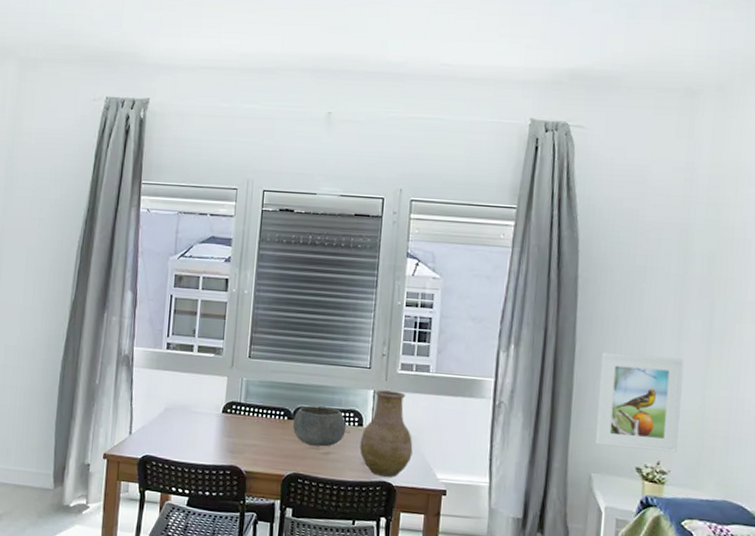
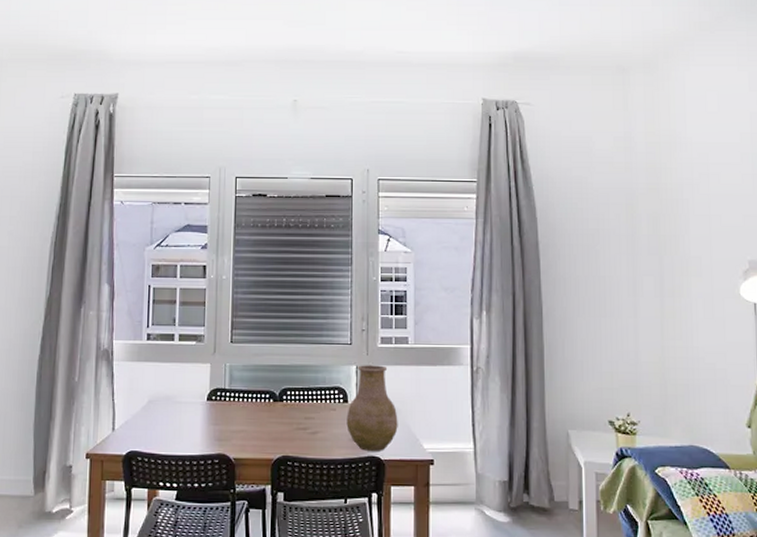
bowl: present [292,405,347,447] -> none [278,386,332,427]
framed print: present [595,352,684,453] -> none [568,312,644,403]

